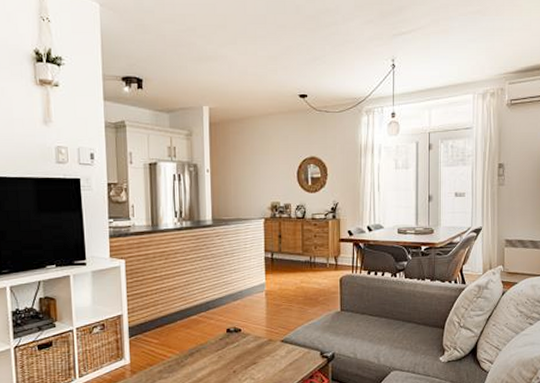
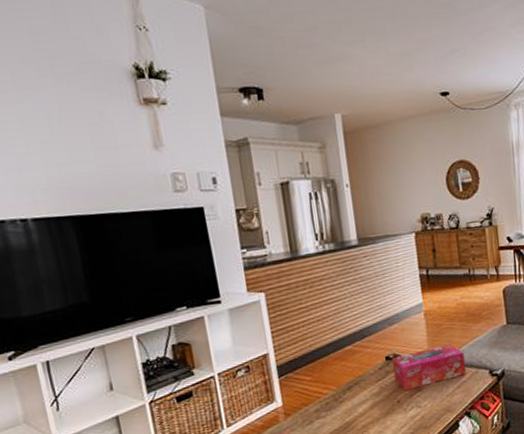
tissue box: none [232,324,299,362] -> present [392,344,466,390]

